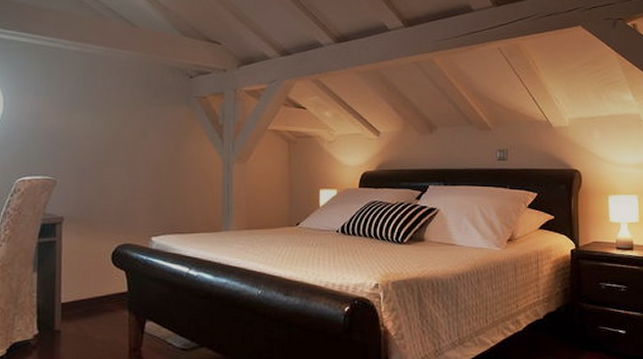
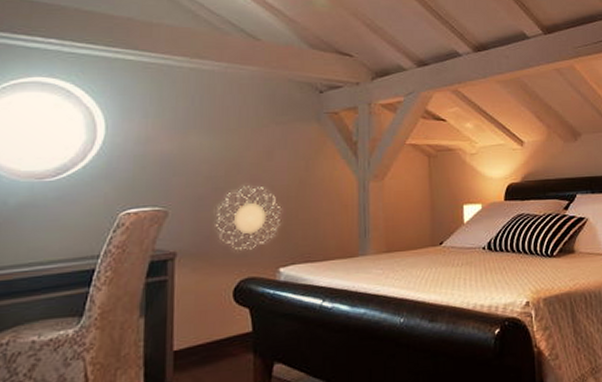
decorative wall piece: none [96,161,154,219] -> present [215,186,282,251]

